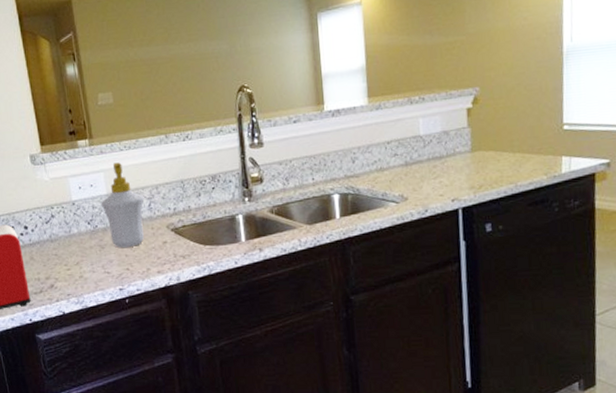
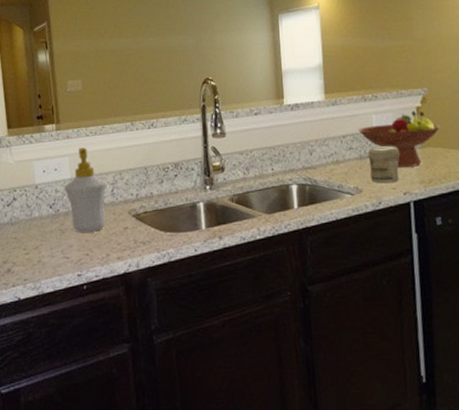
fruit bowl: none [403,112,493,173] -> present [358,111,440,167]
jar: none [413,151,447,191] -> present [367,146,399,184]

